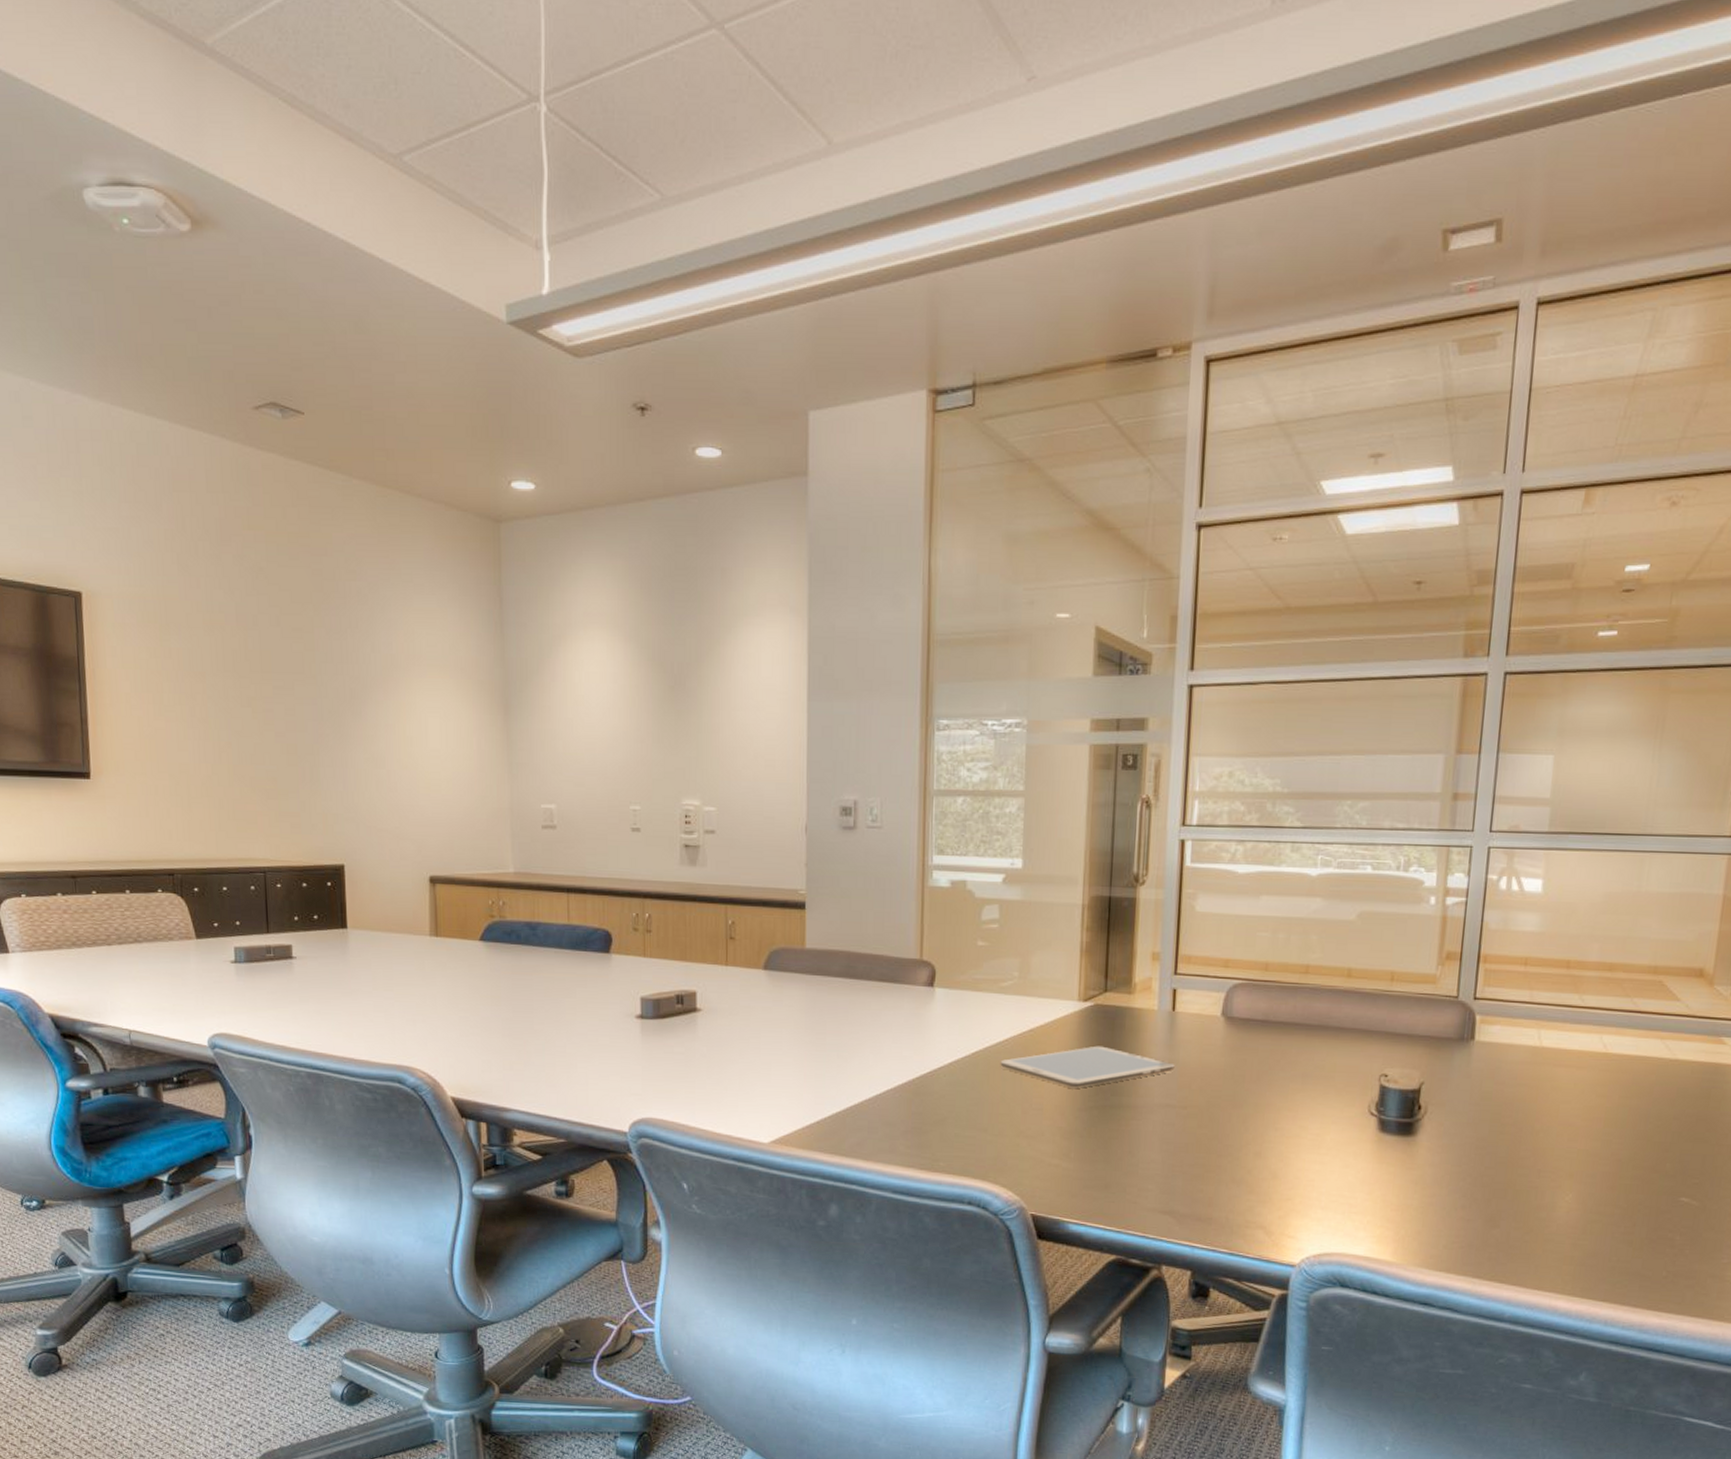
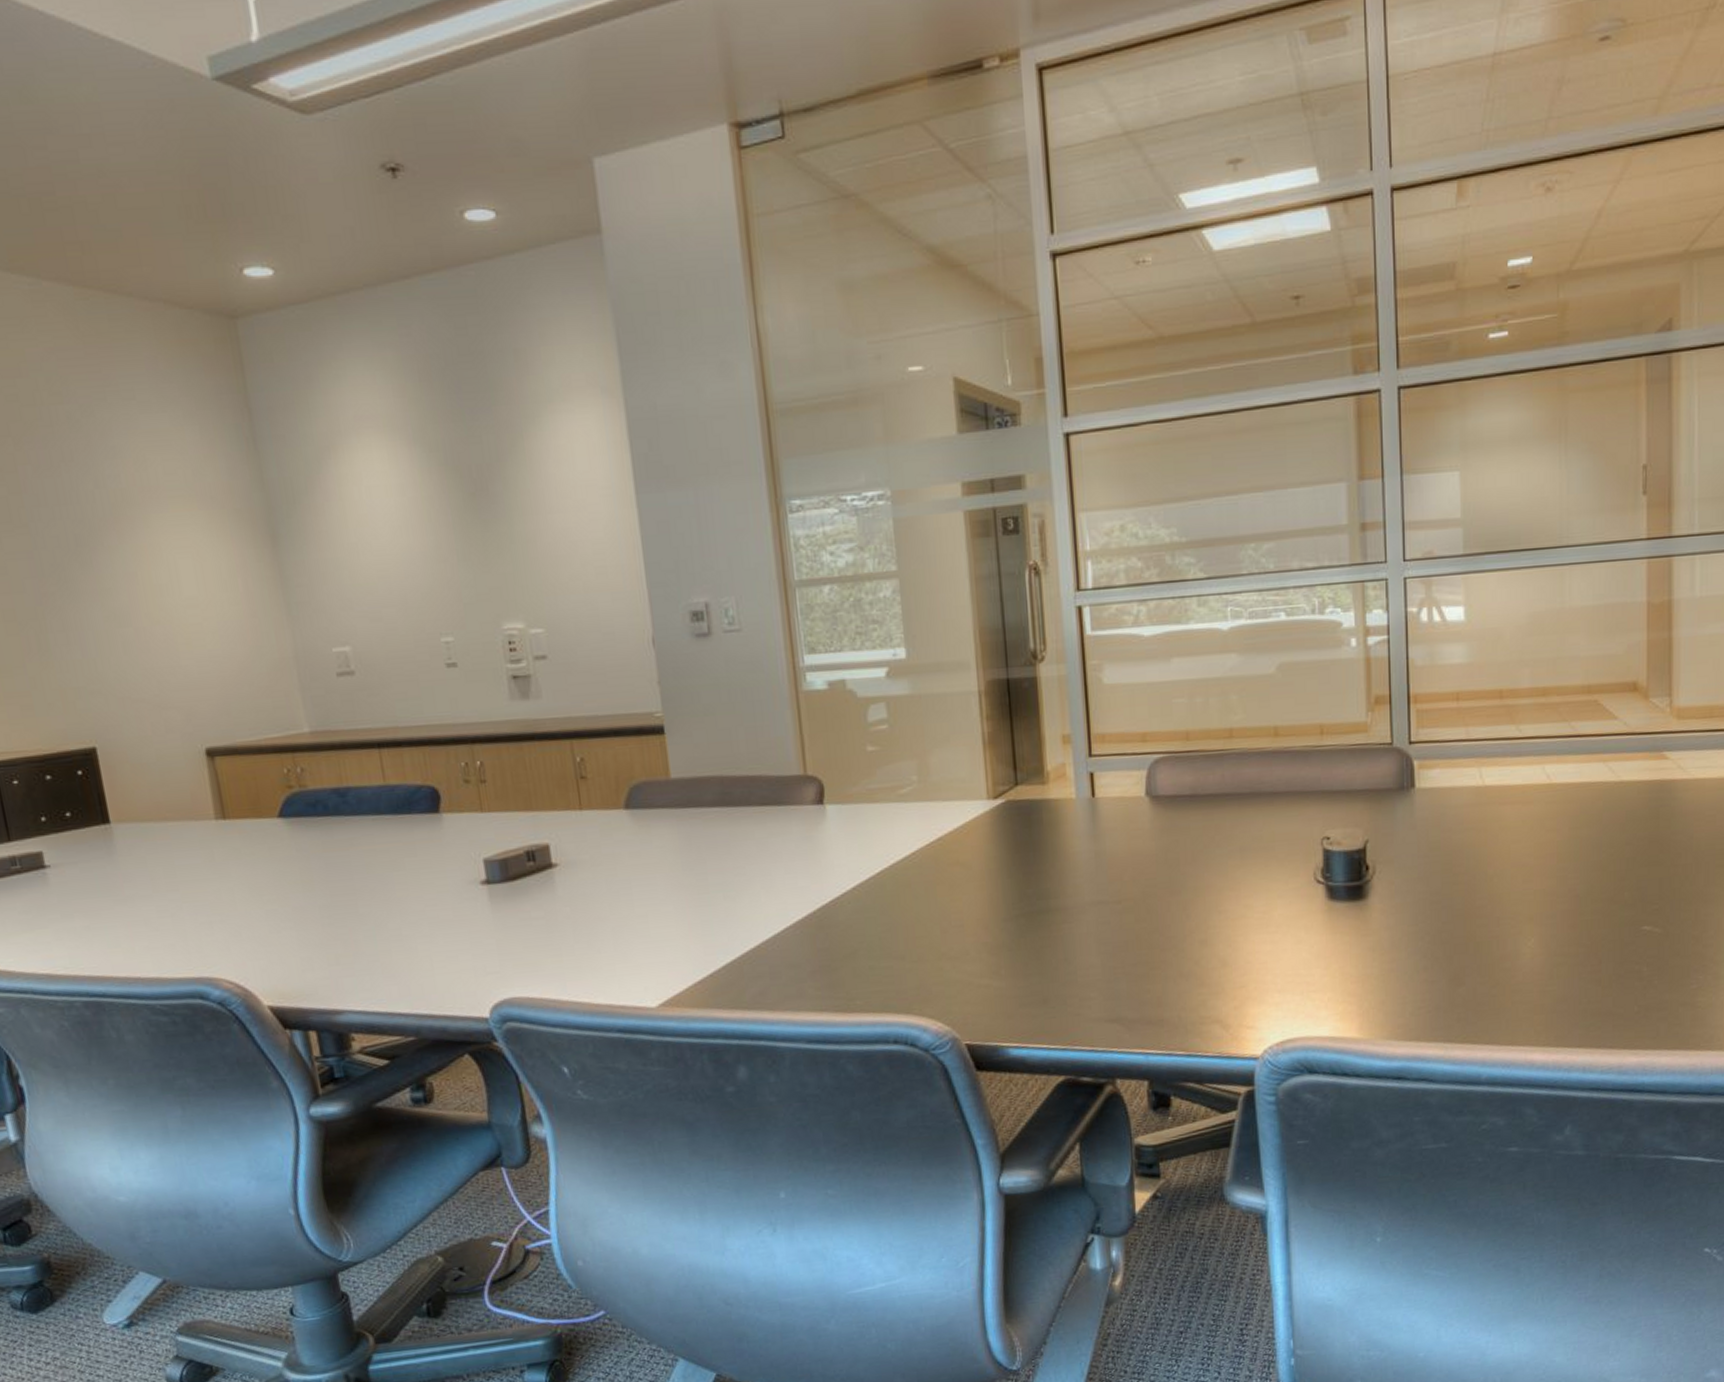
tablet: present [1000,1045,1175,1090] -> none [909,846,1102,899]

